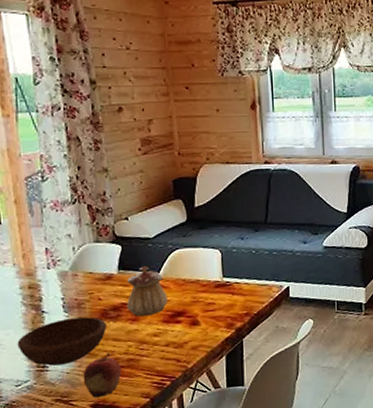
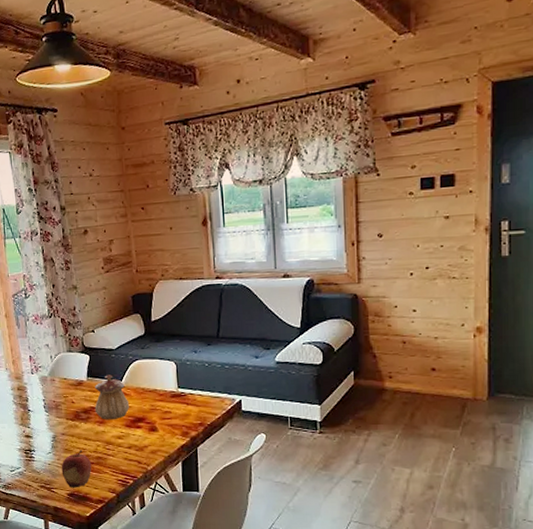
bowl: present [17,317,107,366] -> none [11,417,80,457]

